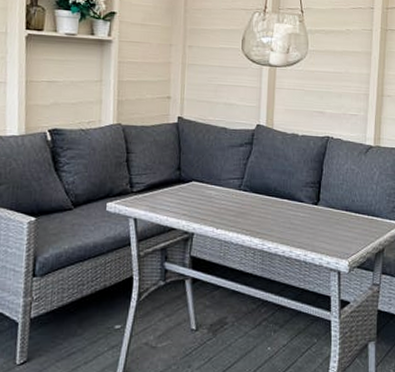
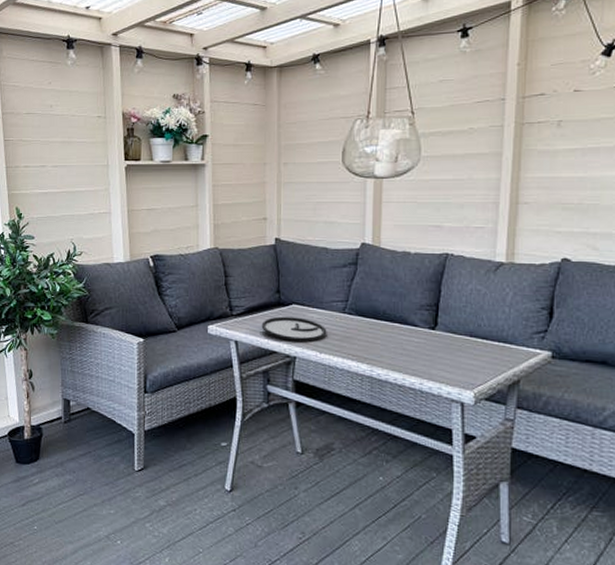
plate: none [161,193,224,218] -> present [261,316,327,341]

